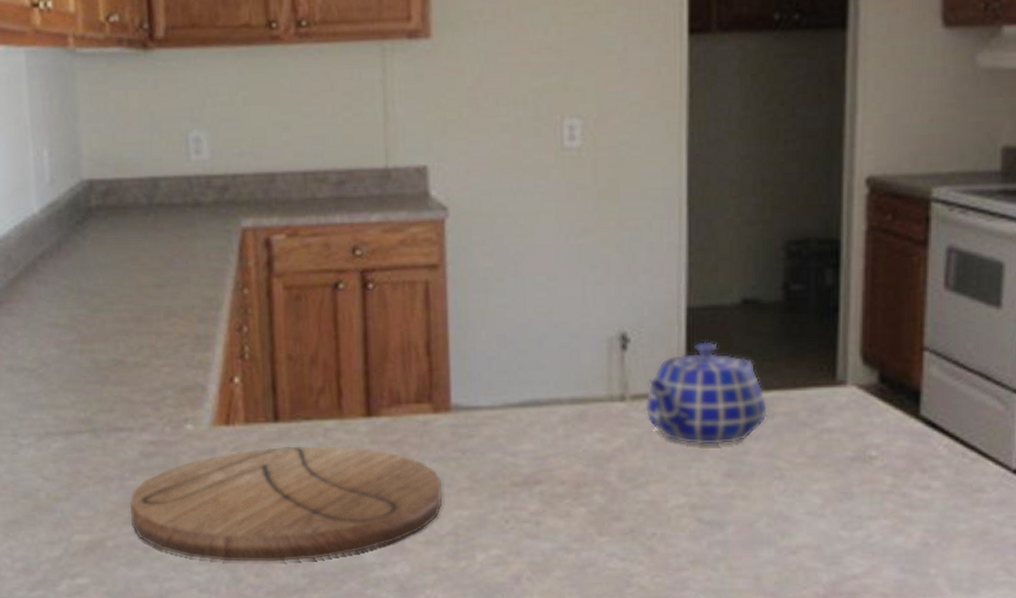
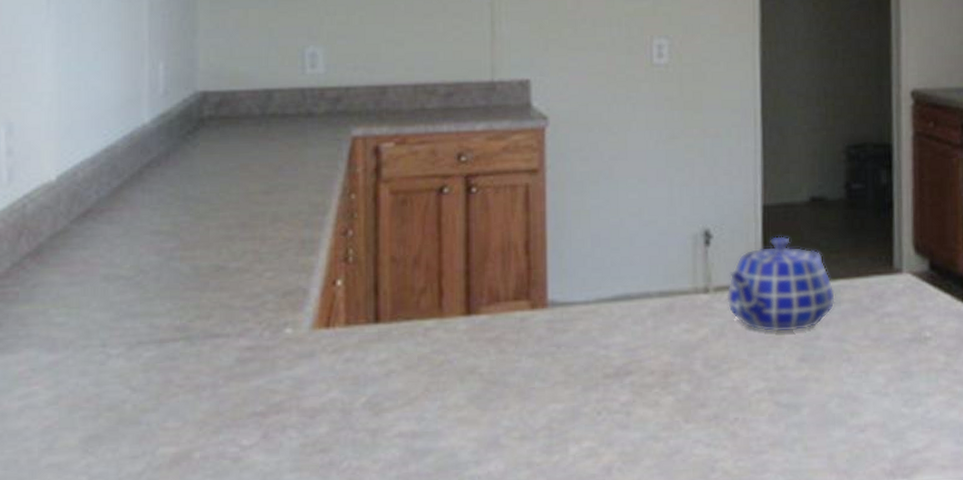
cutting board: present [130,446,442,562] -> none [222,344,537,468]

